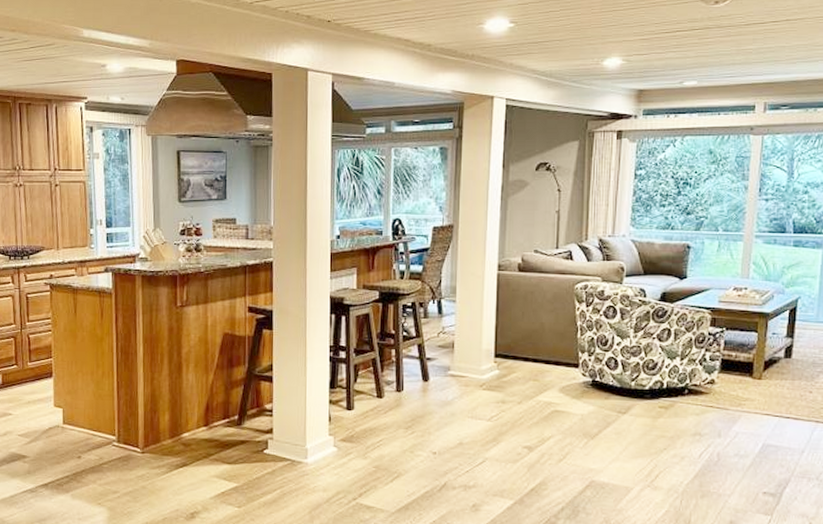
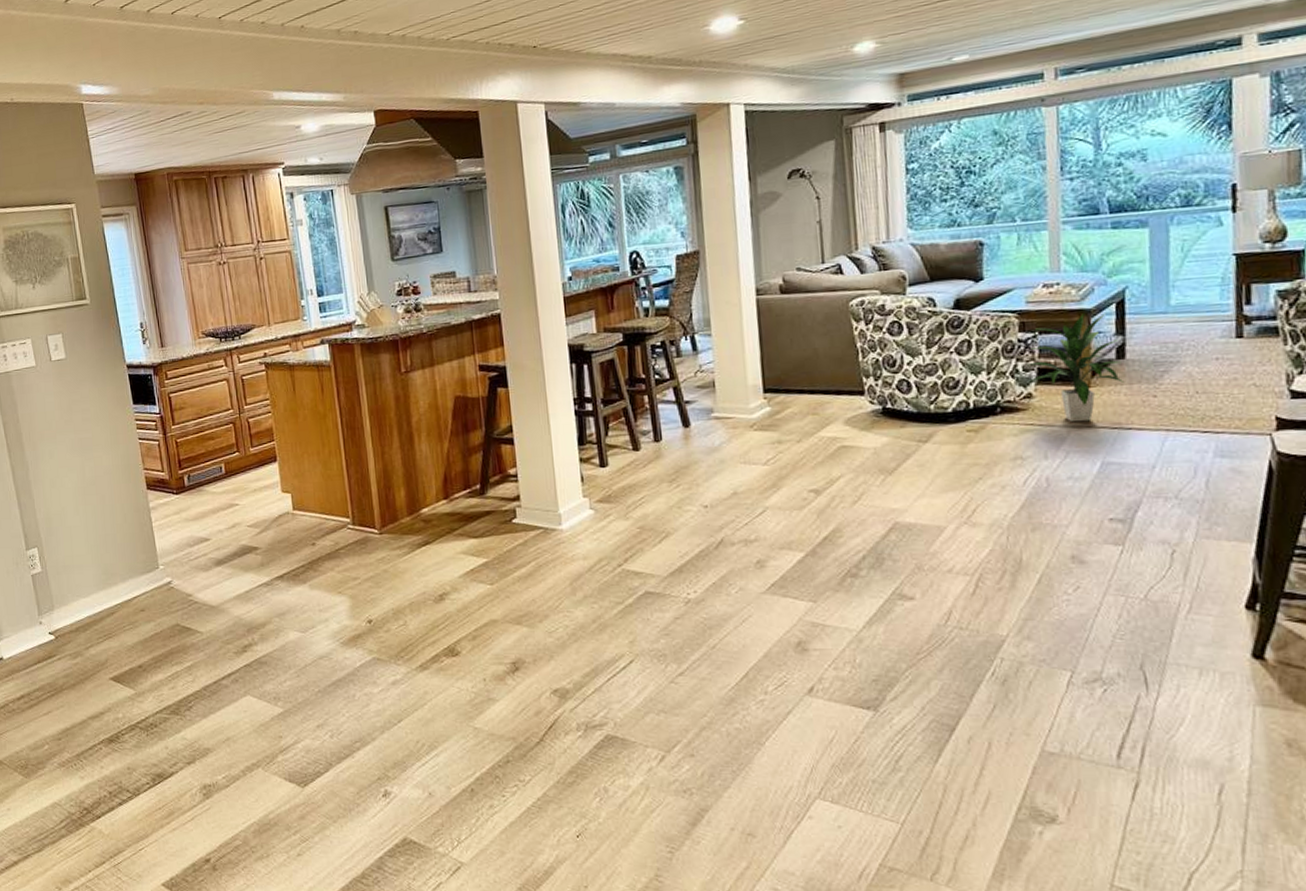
indoor plant: none [713,316,789,408] -> present [1027,312,1125,422]

